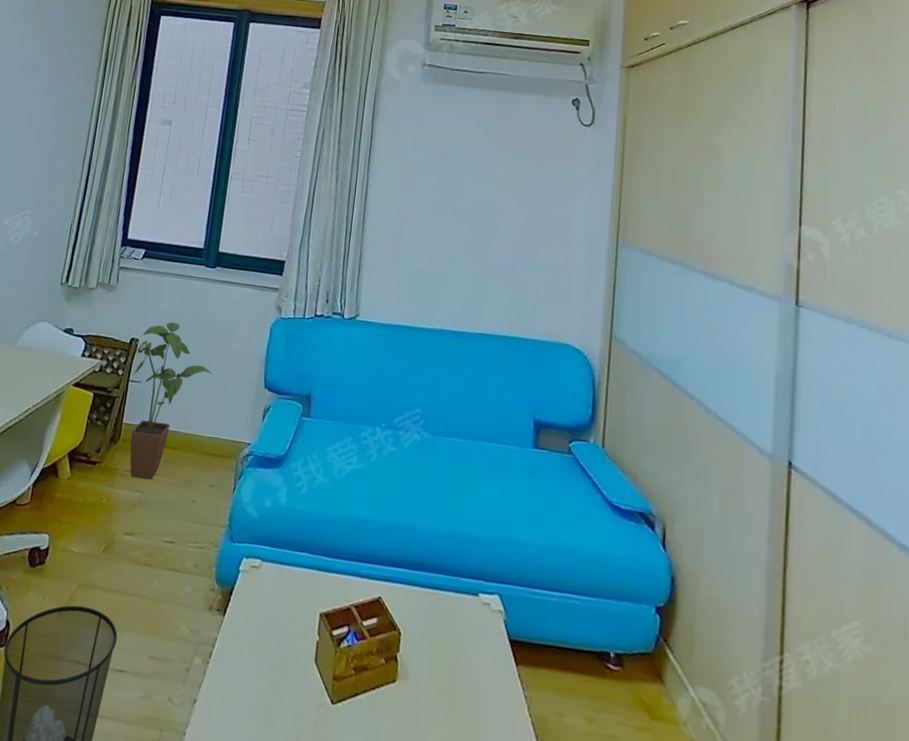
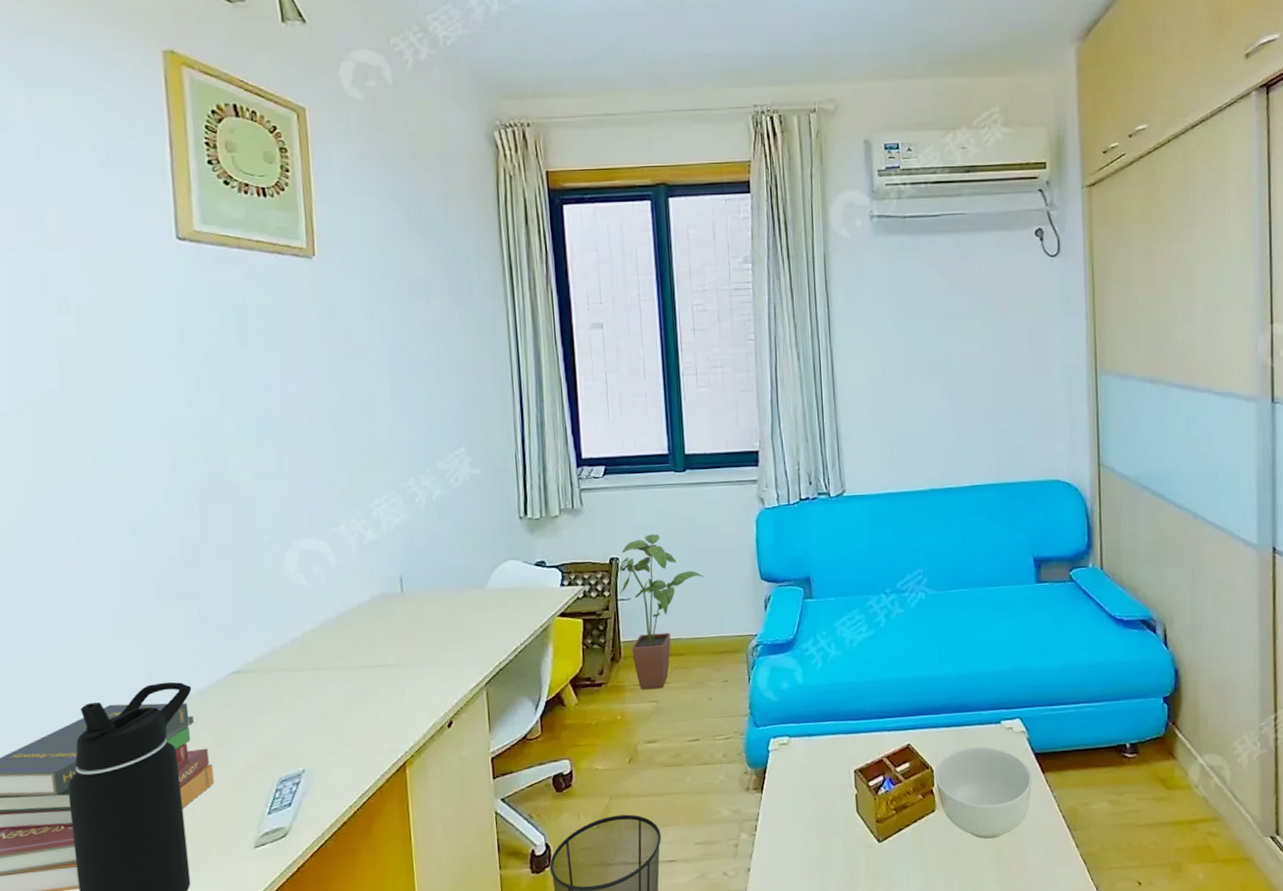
bowl: none [401,615,504,731] -> present [935,746,1032,839]

